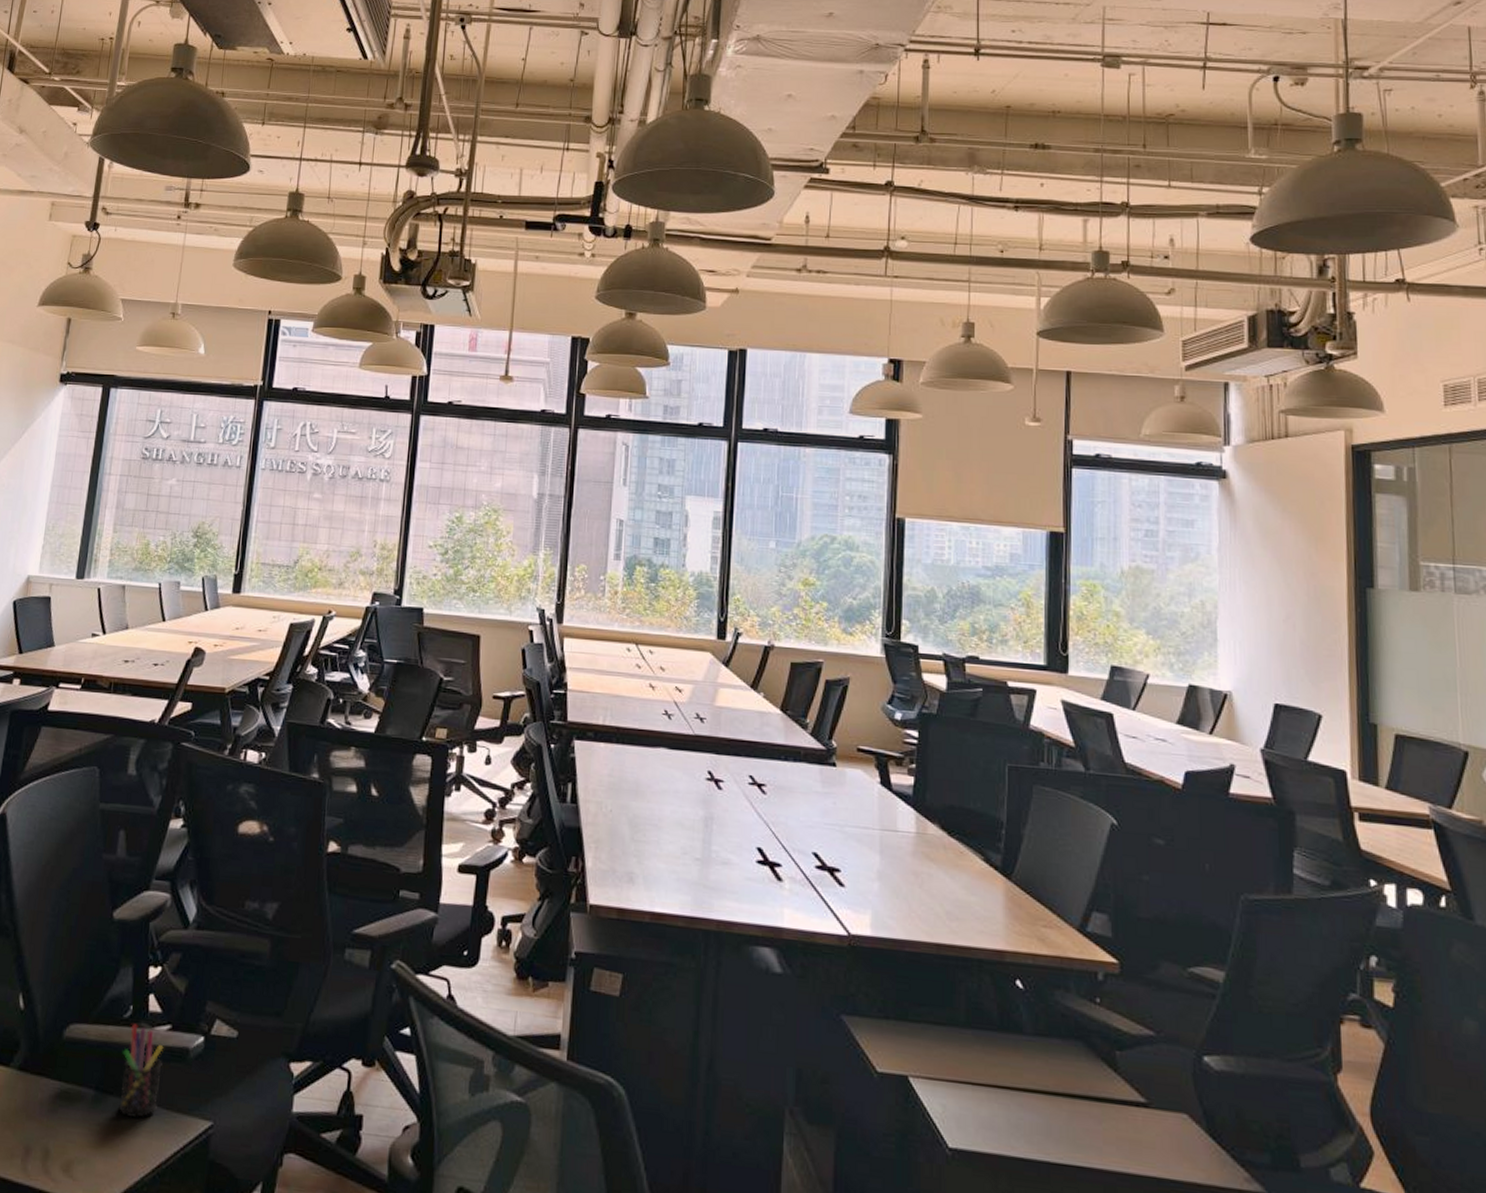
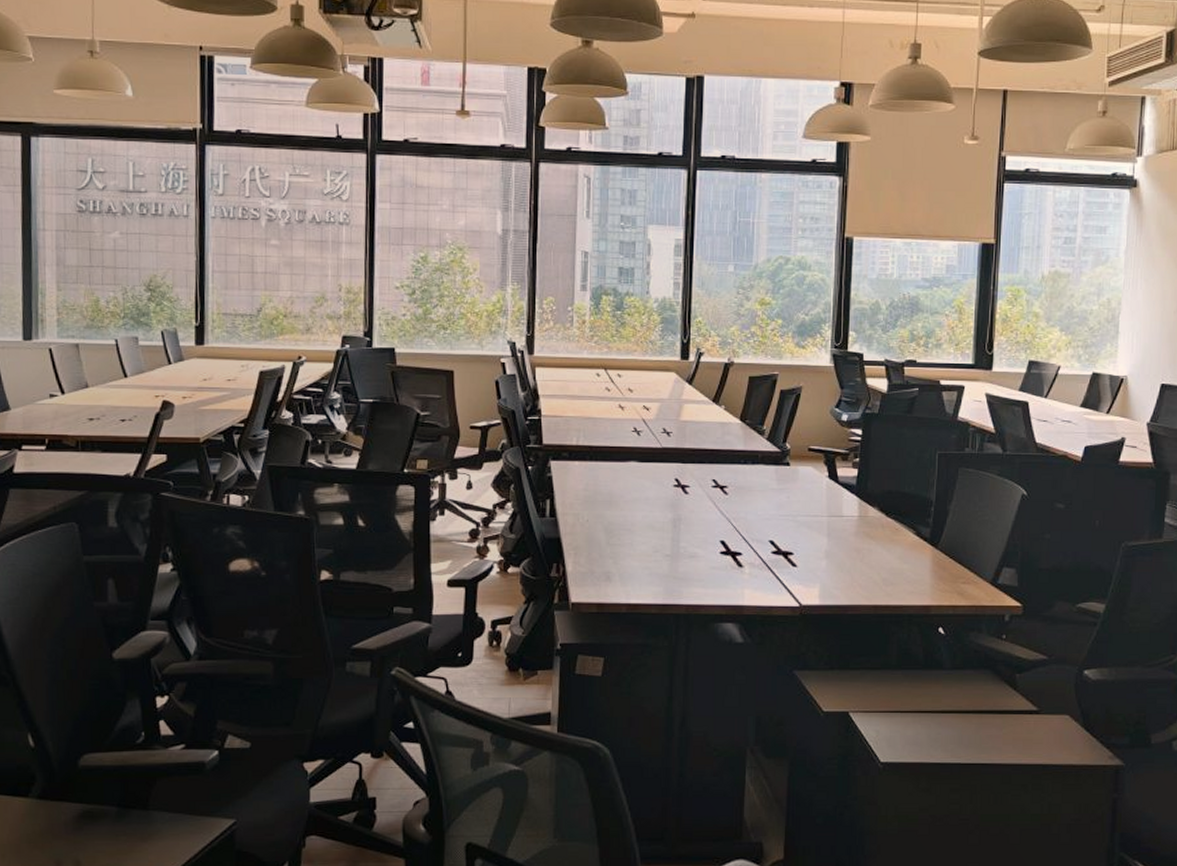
pen holder: present [119,1024,164,1119] -> none [140,747,180,826]

